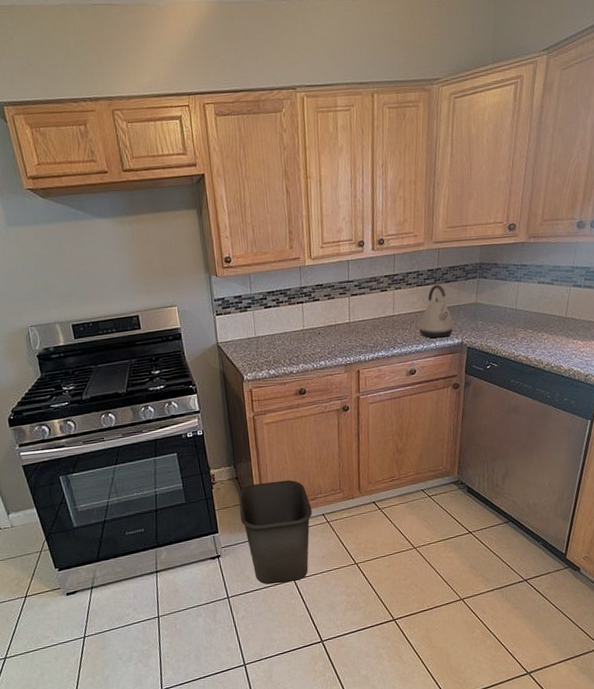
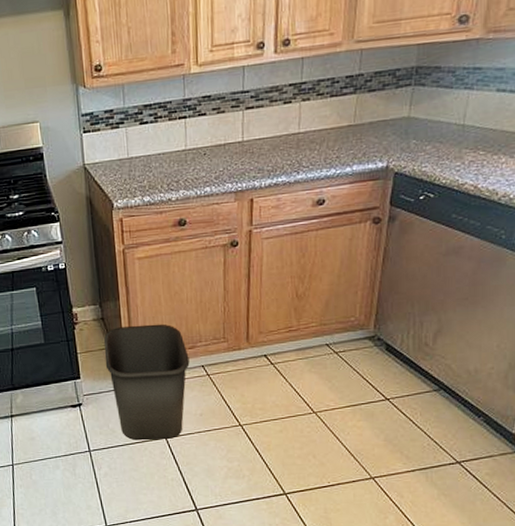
kettle: present [418,284,454,339] -> none [330,94,378,162]

